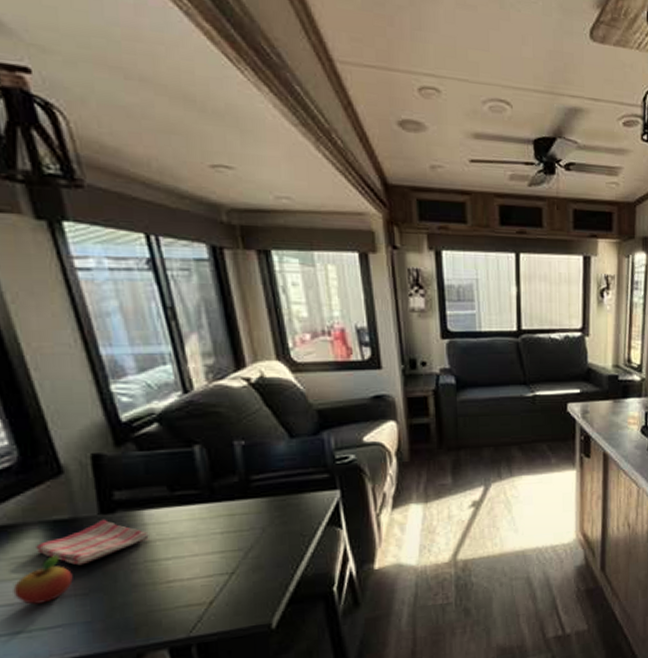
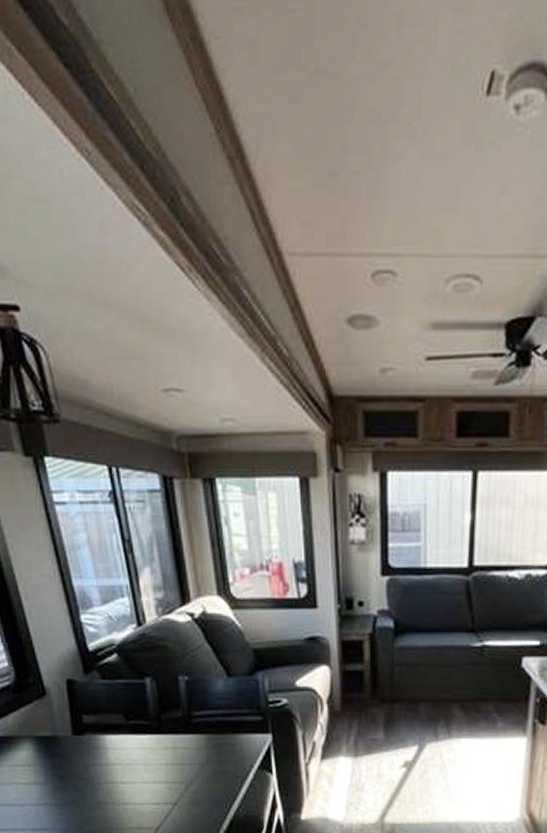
fruit: present [13,555,73,604] -> none [13,767,54,808]
dish towel: present [36,519,149,566] -> none [28,739,110,779]

